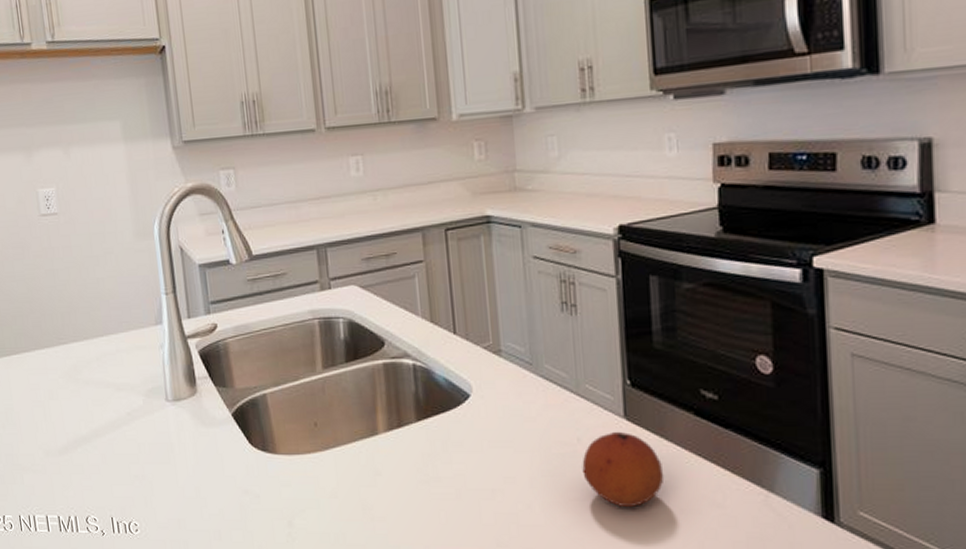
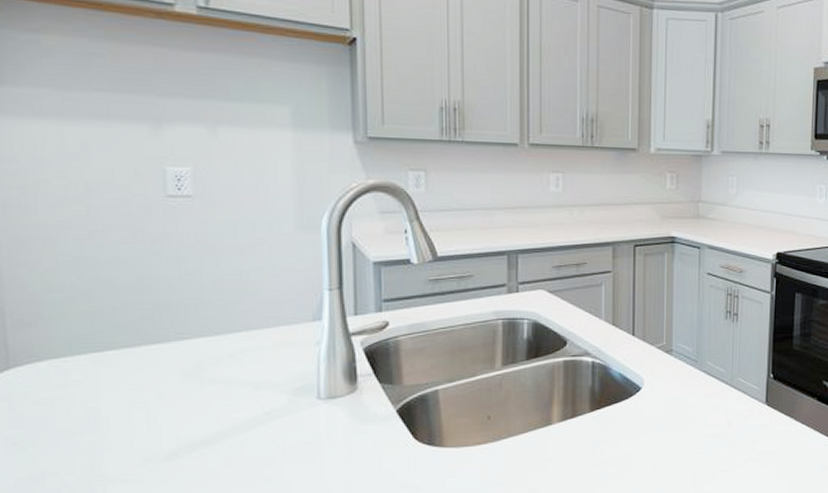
fruit: present [582,431,665,508] -> none [729,414,791,475]

